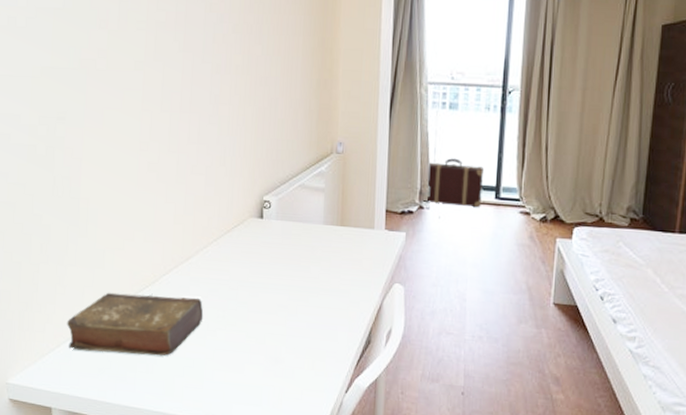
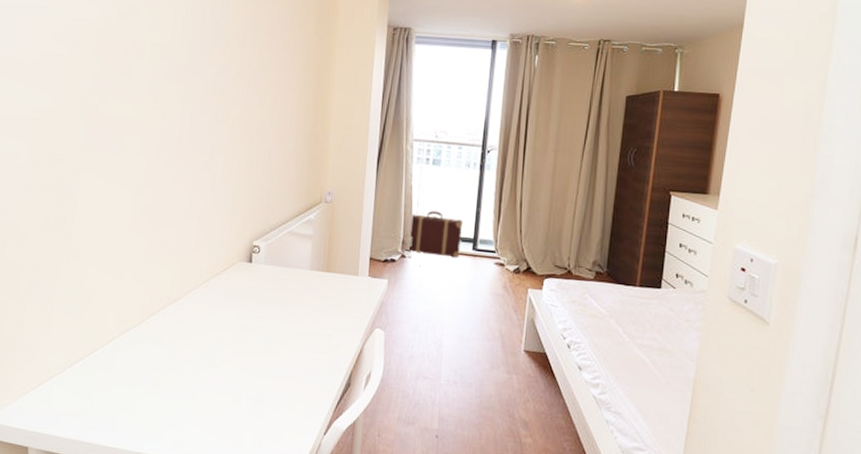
book: present [66,292,204,356] -> none [49,331,189,396]

